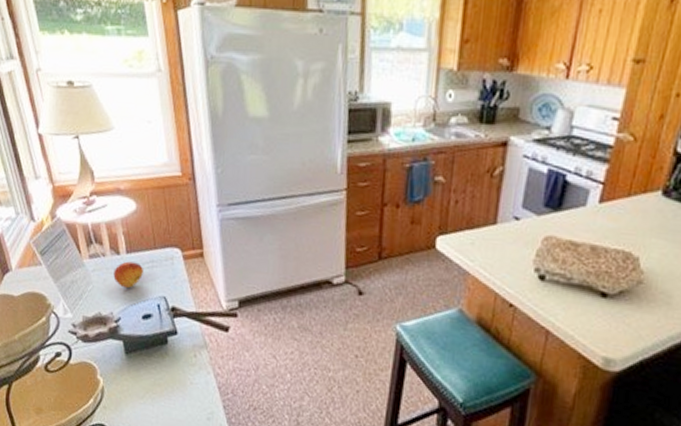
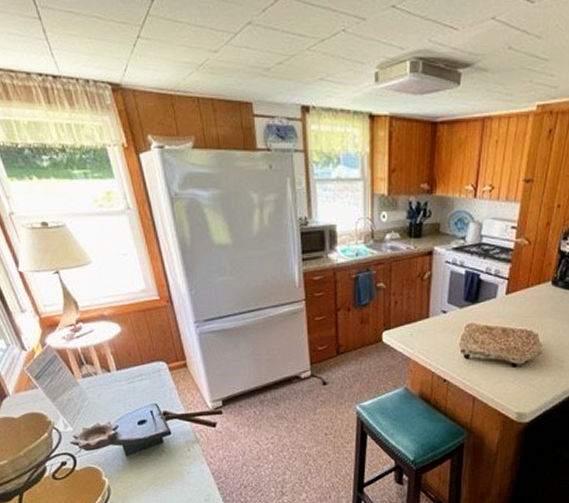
fruit: present [113,261,144,289] -> none [106,377,135,401]

